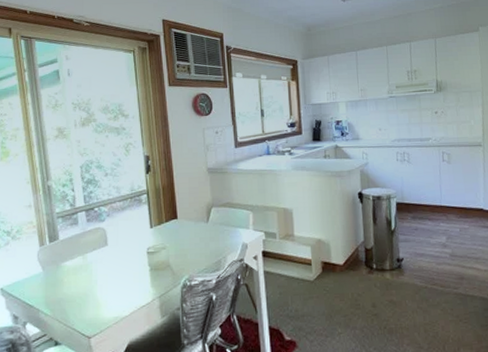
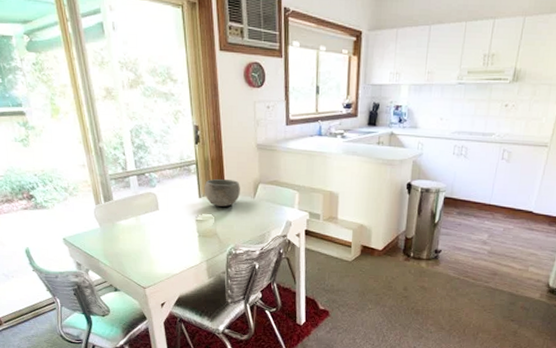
bowl: none [155,206,193,235] -> present [204,179,240,207]

